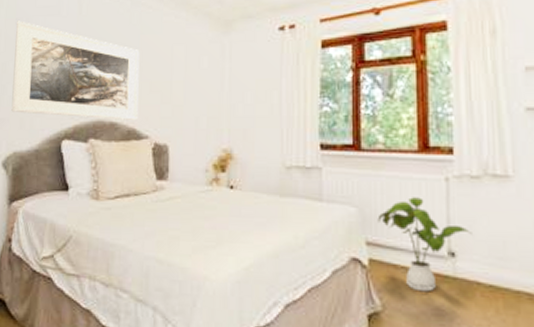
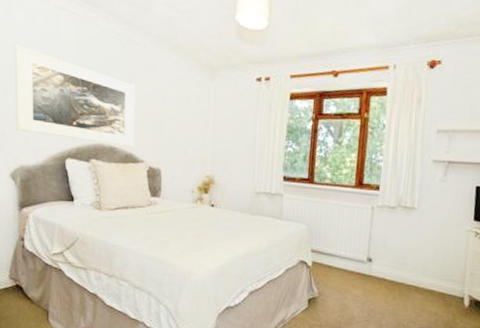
house plant: present [377,197,472,292] -> none [321,220,385,285]

